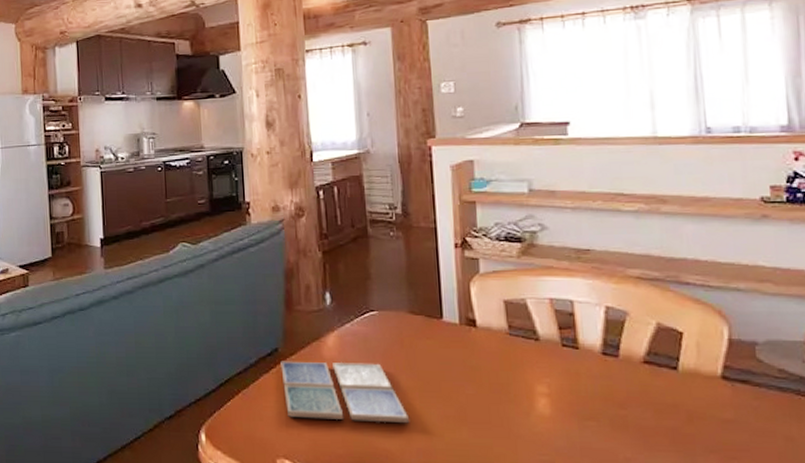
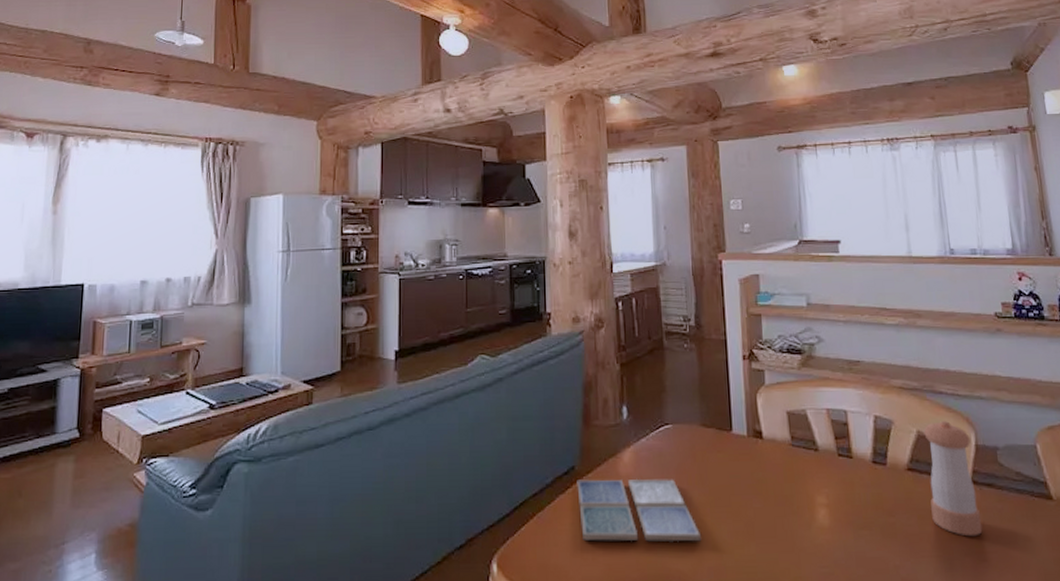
pepper shaker: none [665,312,733,434] -> present [923,420,983,537]

